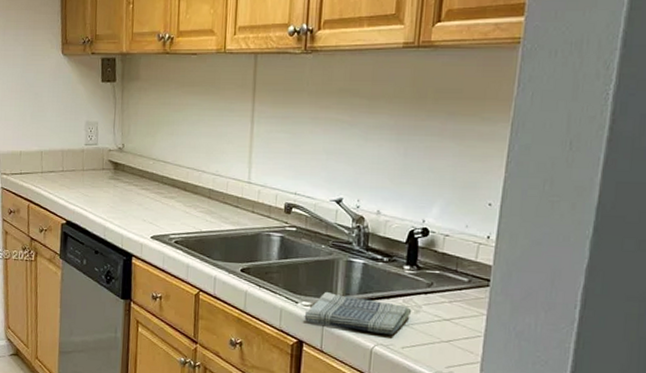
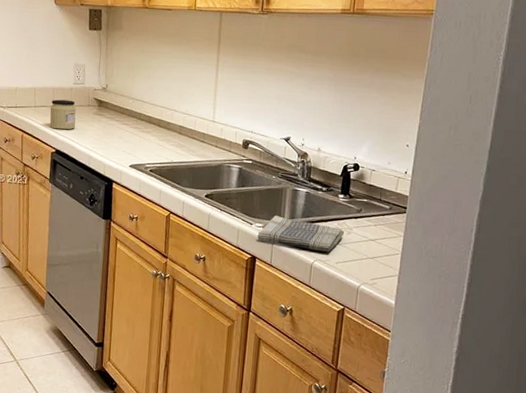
jar: none [59,163,89,198] -> present [50,99,76,130]

